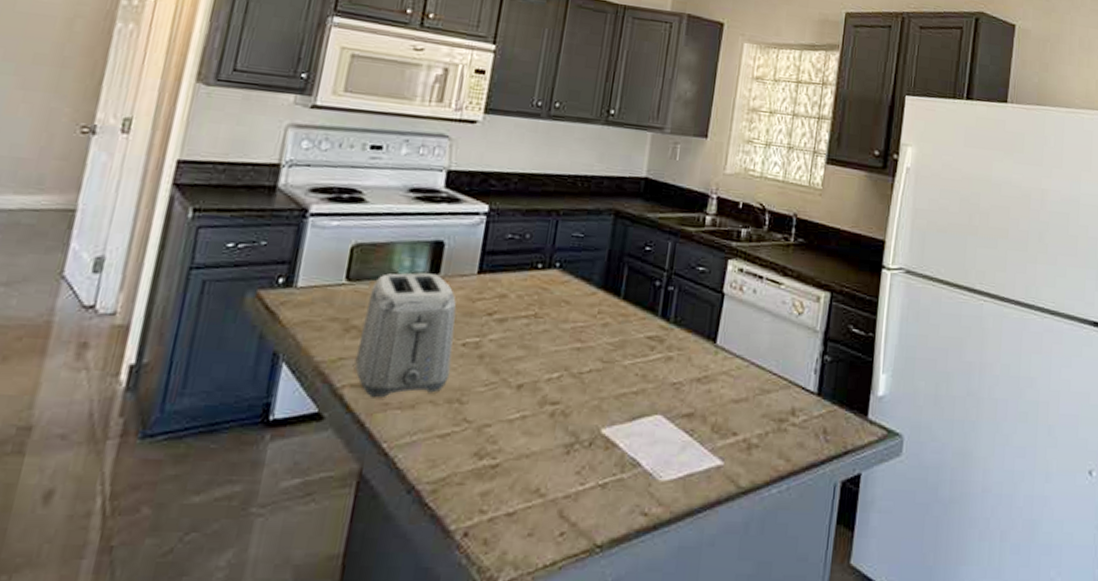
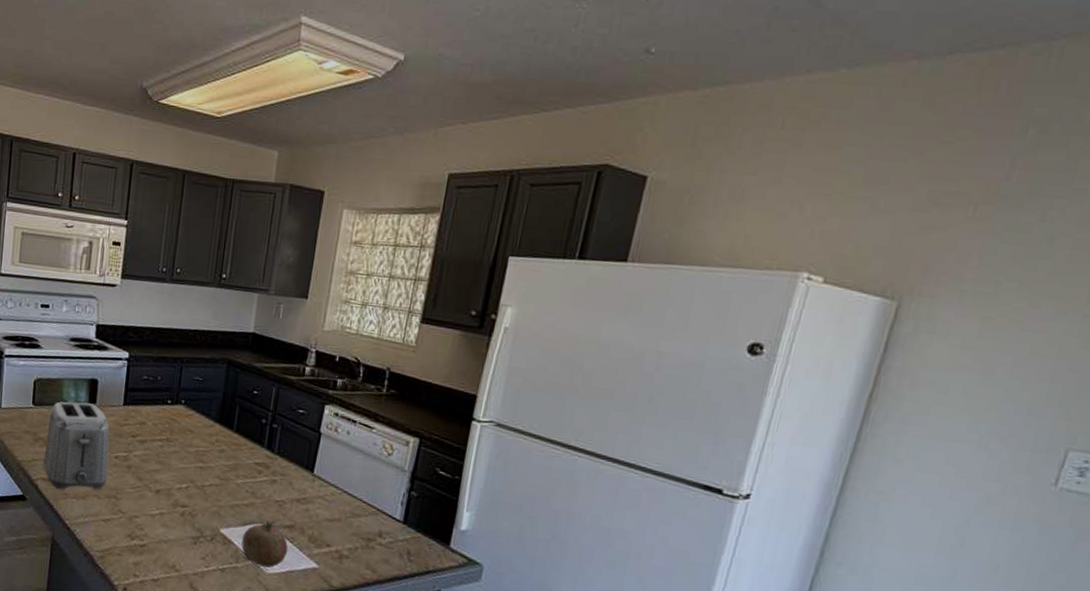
fruit: none [628,411,687,473] -> present [241,521,288,568]

